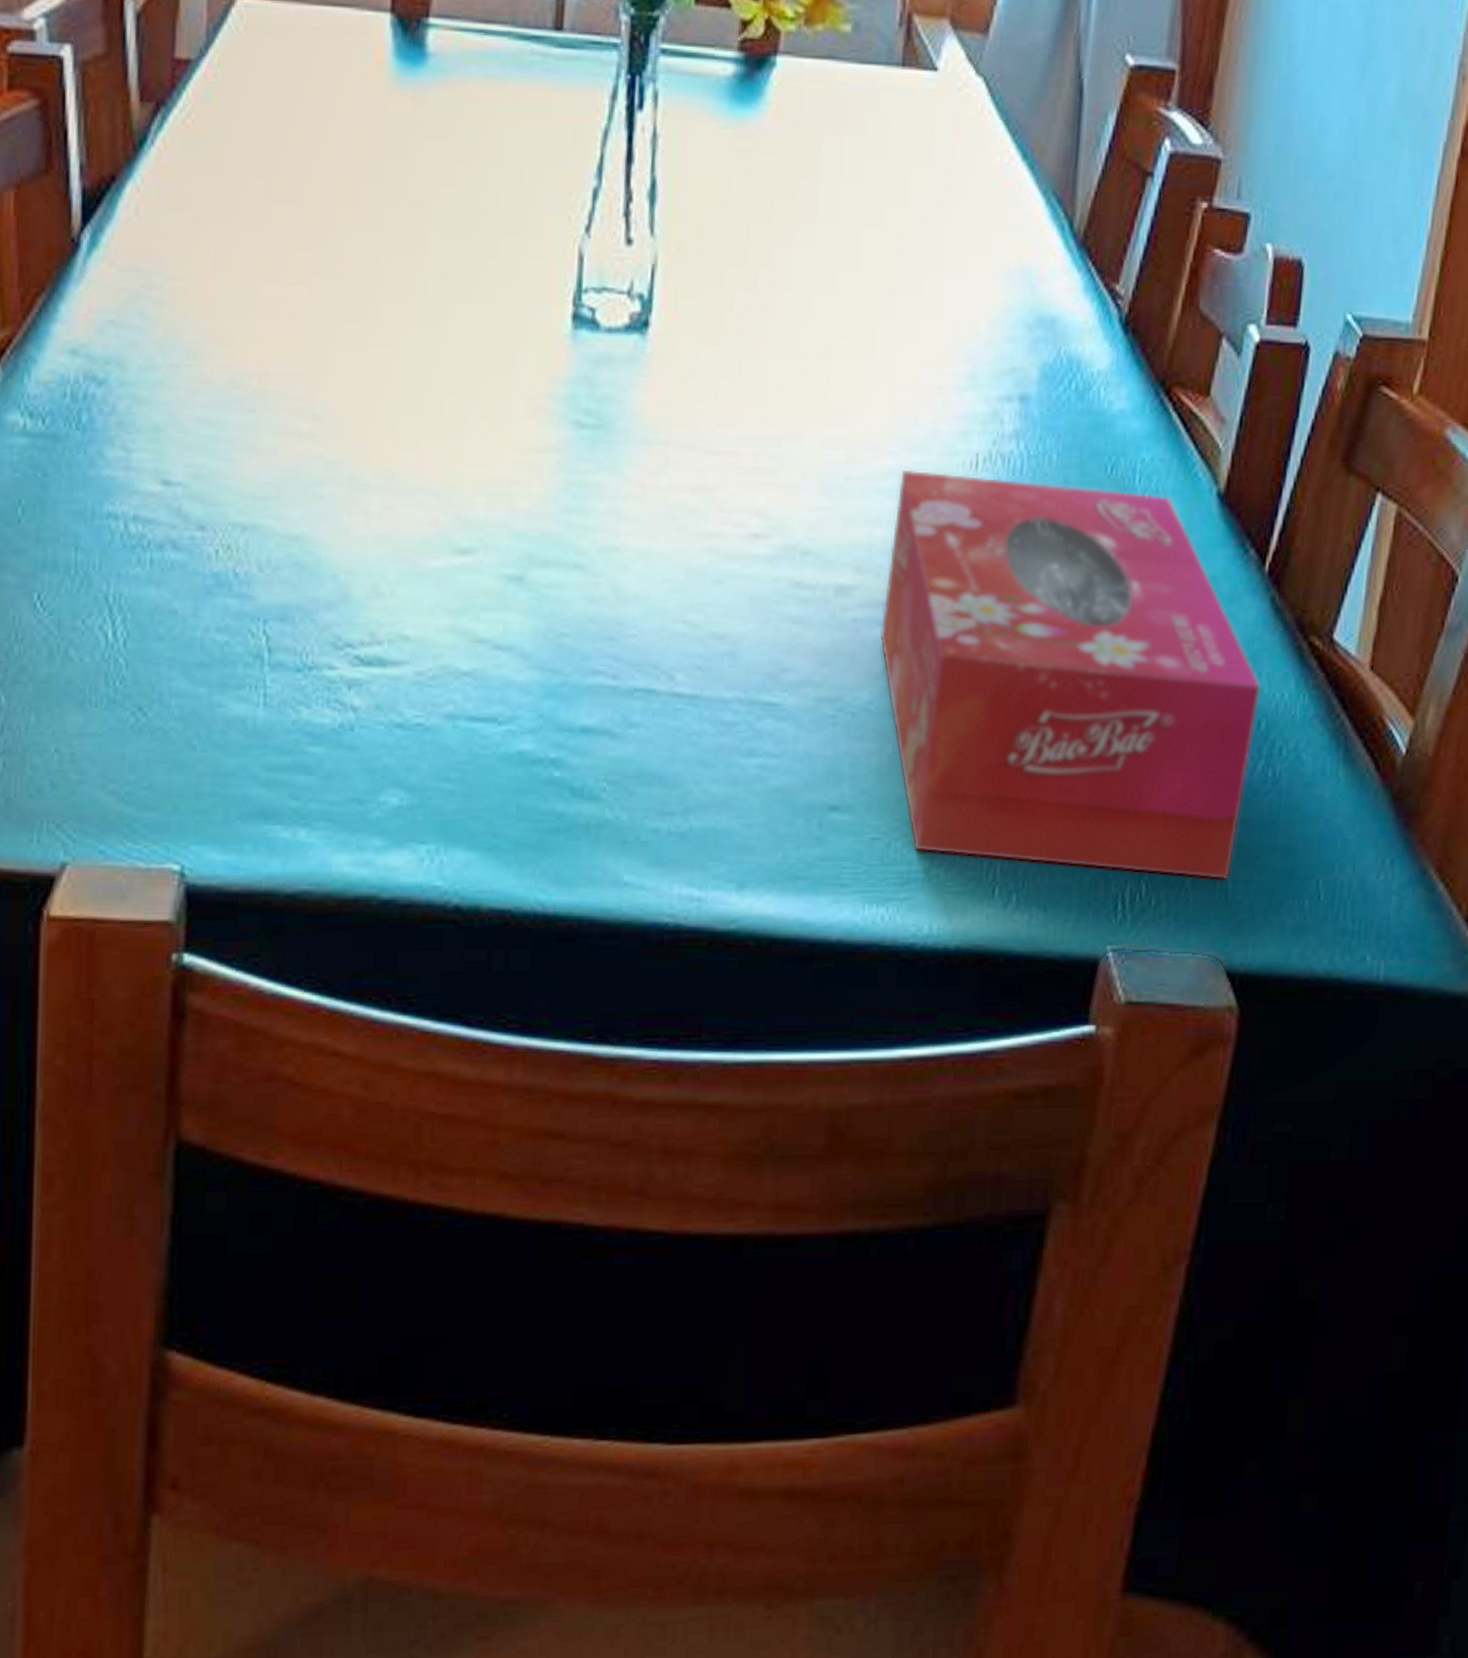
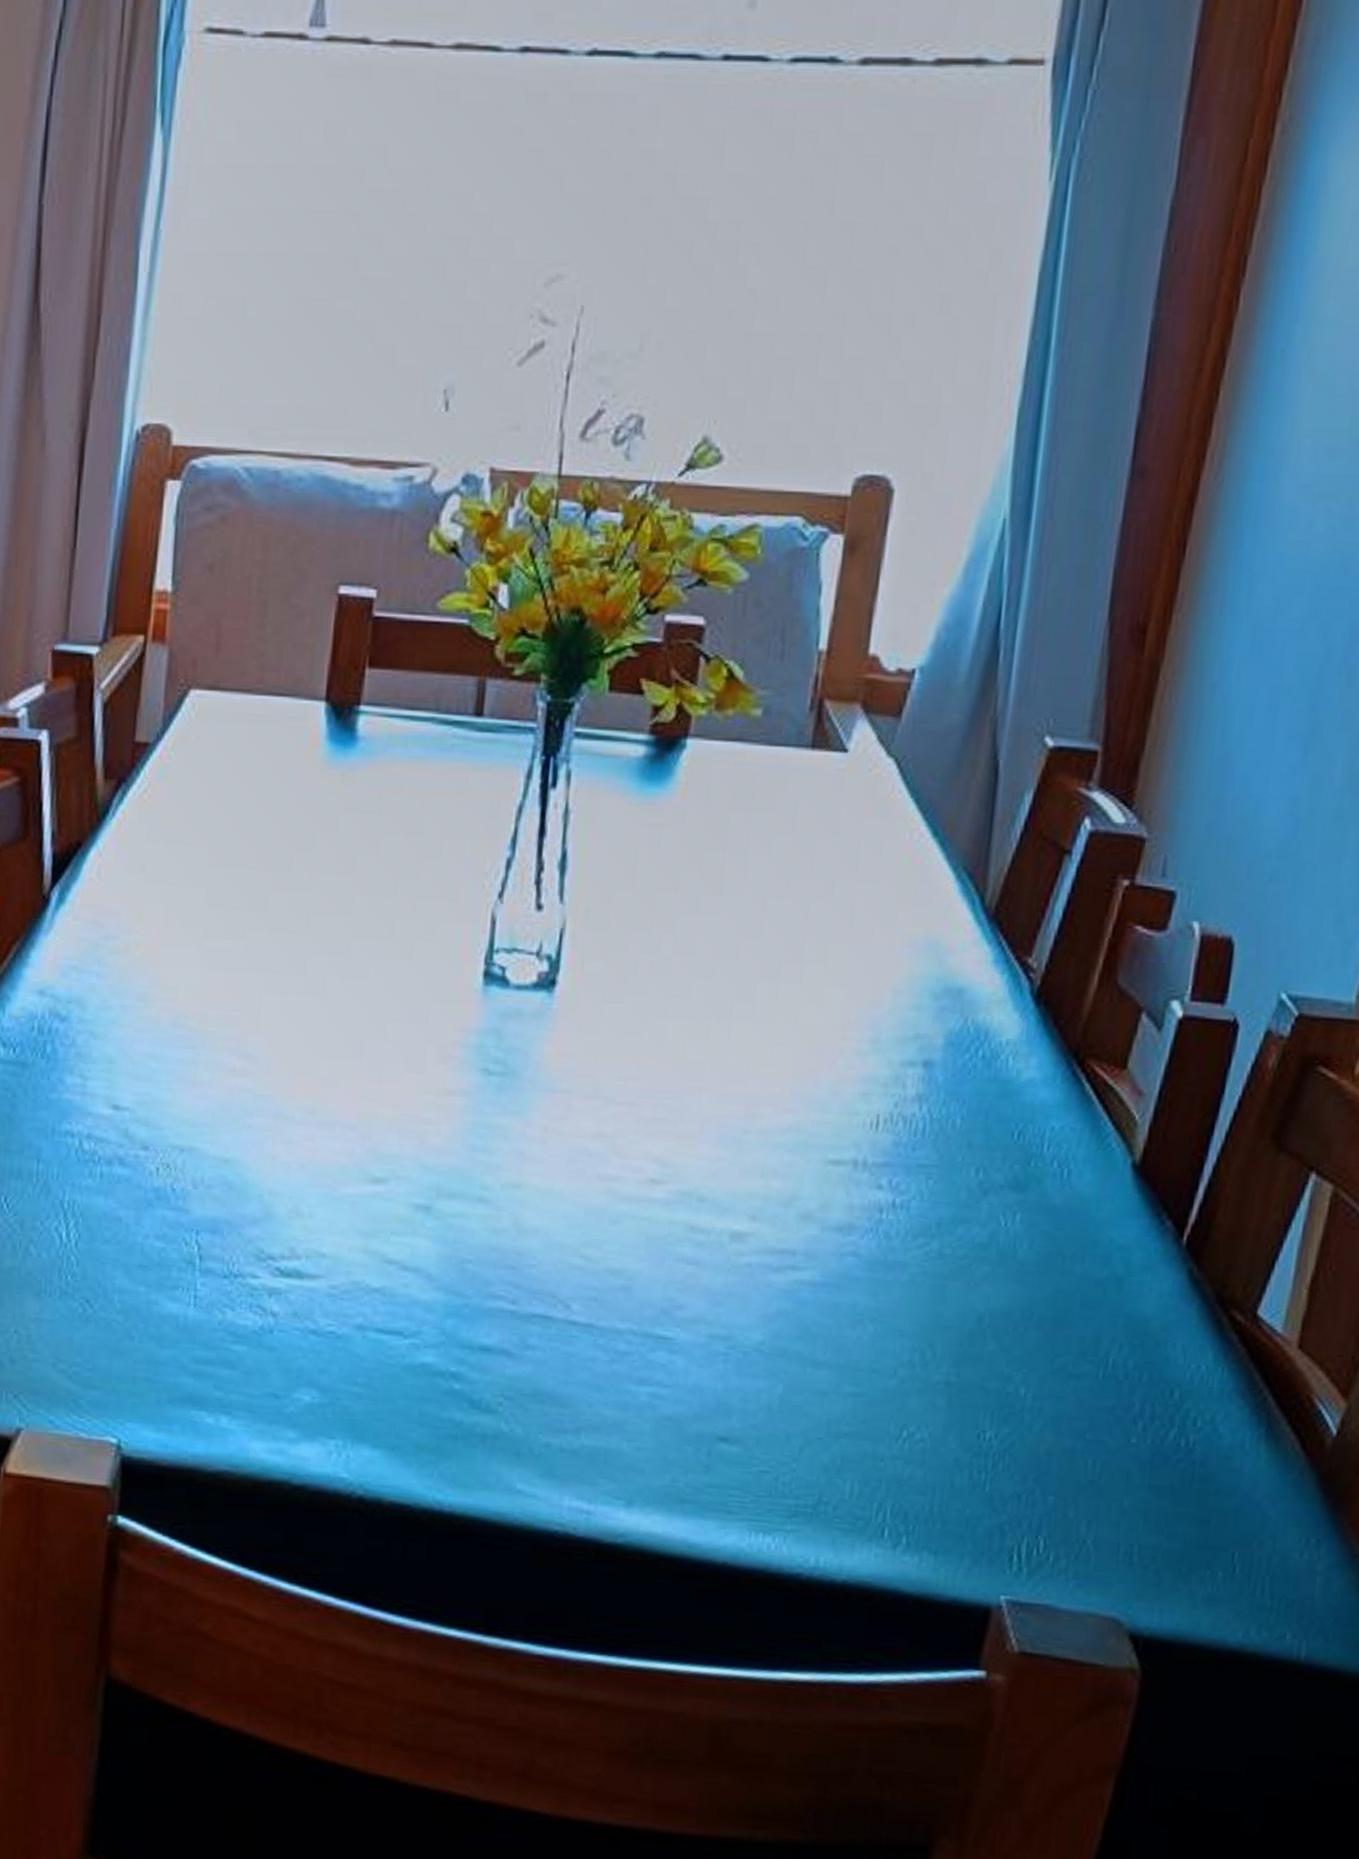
tissue box: present [879,469,1261,880] -> none [773,1127,1175,1544]

